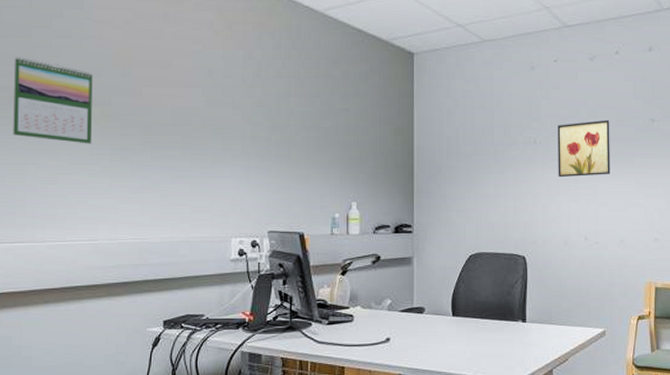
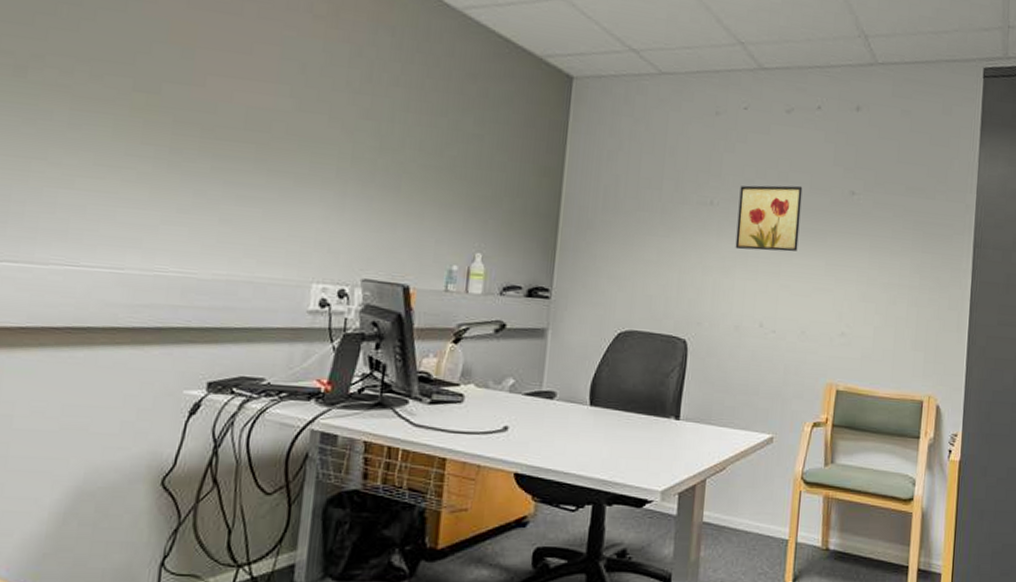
calendar: present [13,56,93,144] -> none [14,11,139,142]

